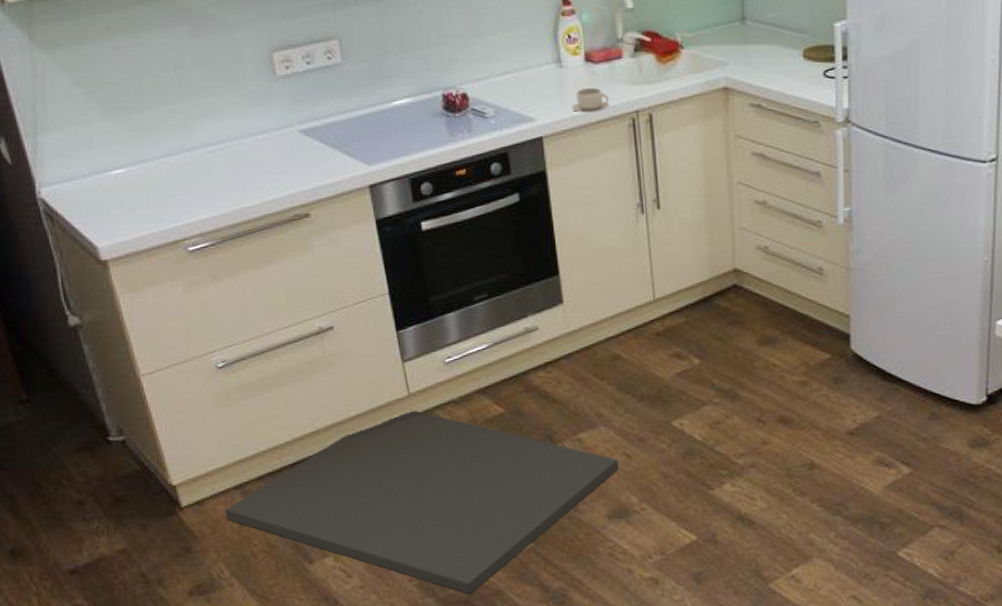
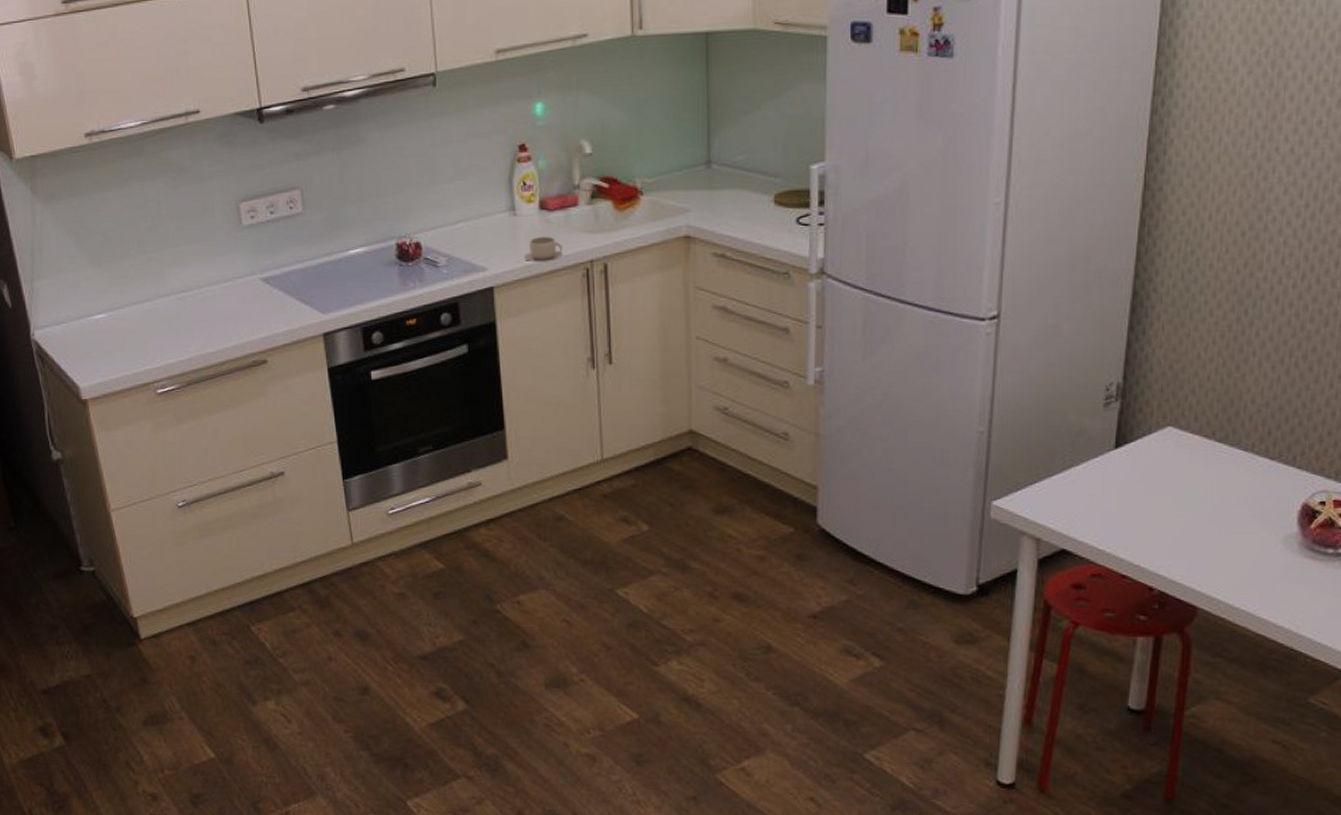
door mat: present [225,409,619,595] -> none [179,559,558,752]

